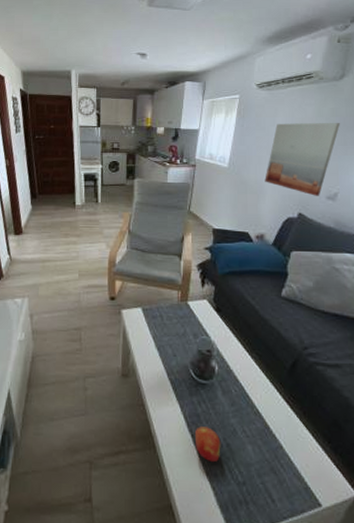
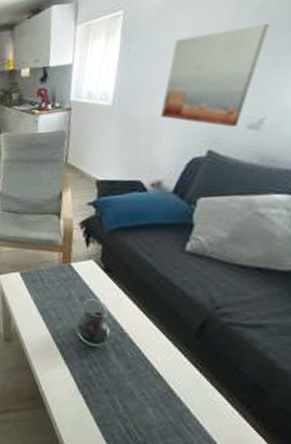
apple: present [194,426,221,463] -> none [86,388,117,423]

